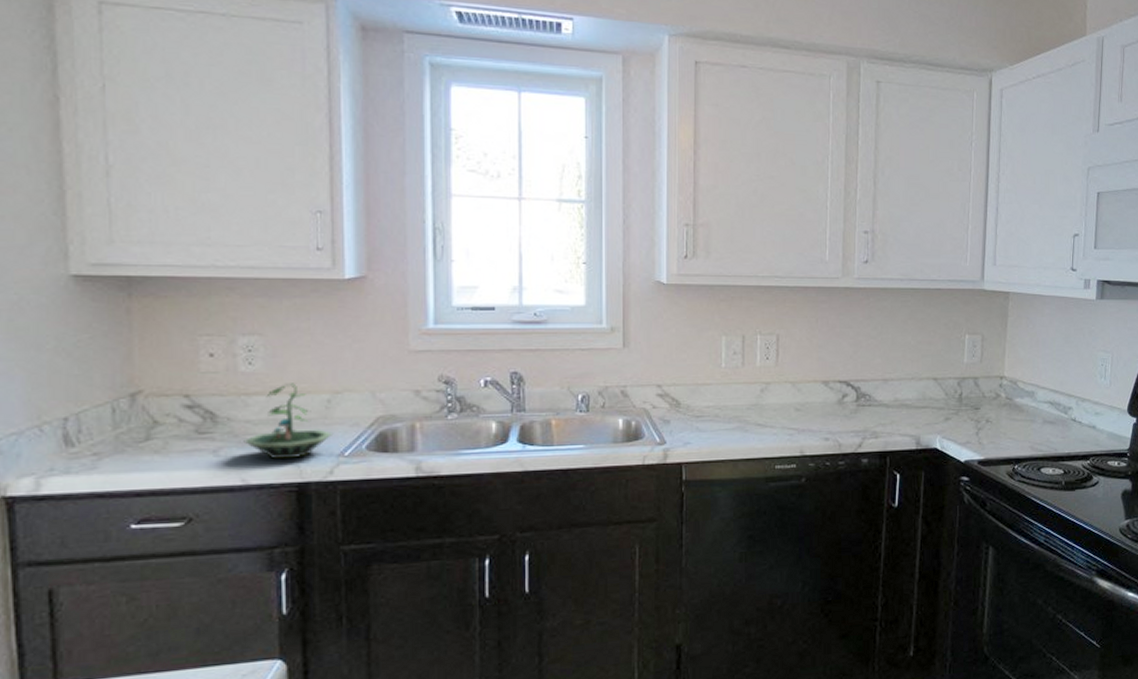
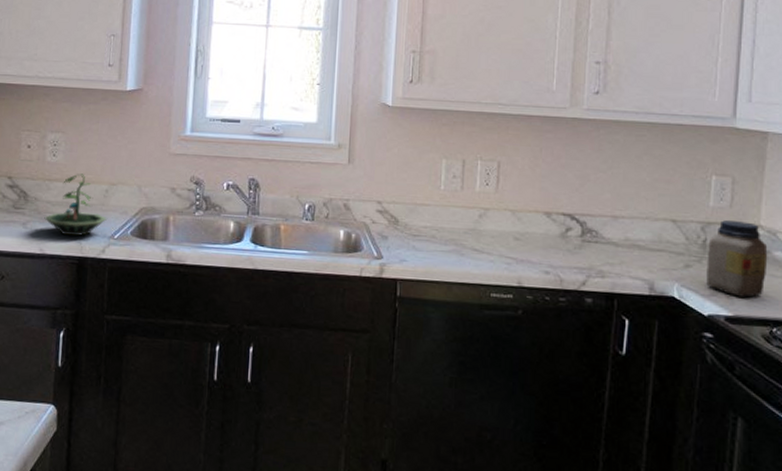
jar: none [962,374,1011,442] -> present [706,220,768,298]

